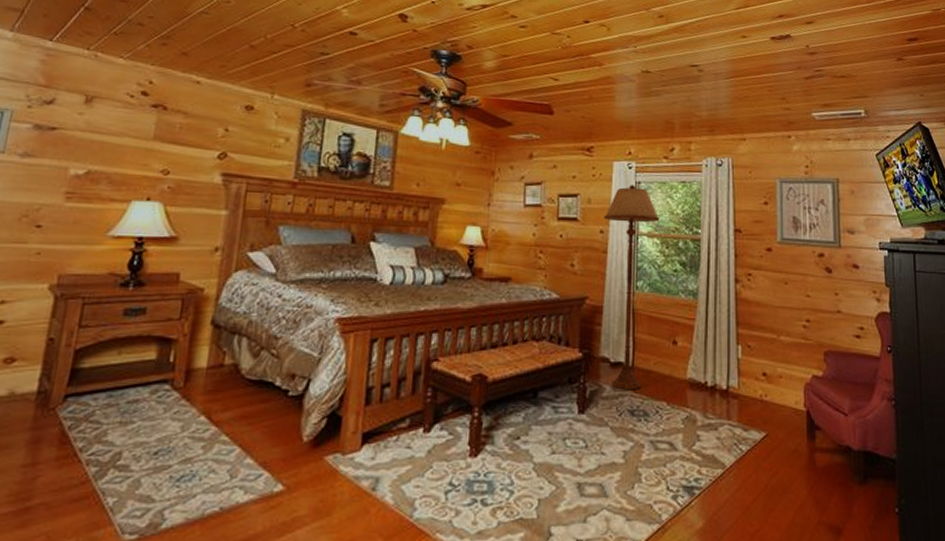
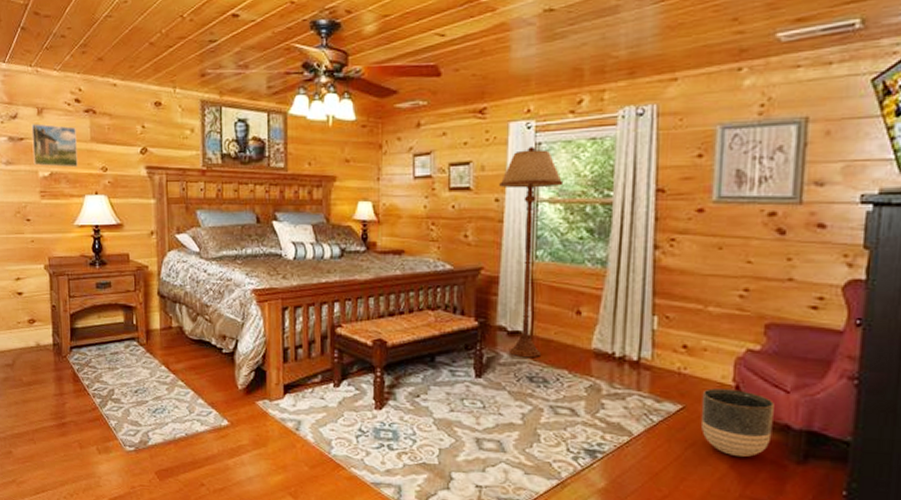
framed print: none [64,112,136,168] -> present [31,123,78,168]
planter: none [781,414,838,481] -> present [700,388,774,457]

